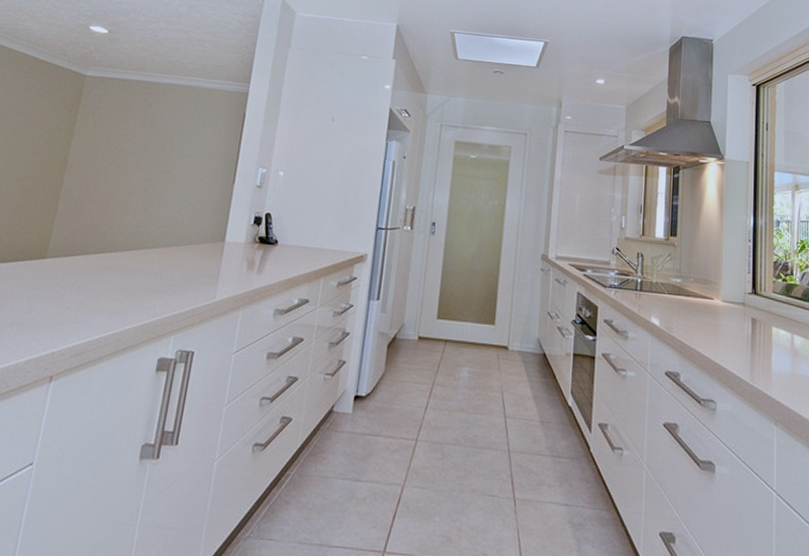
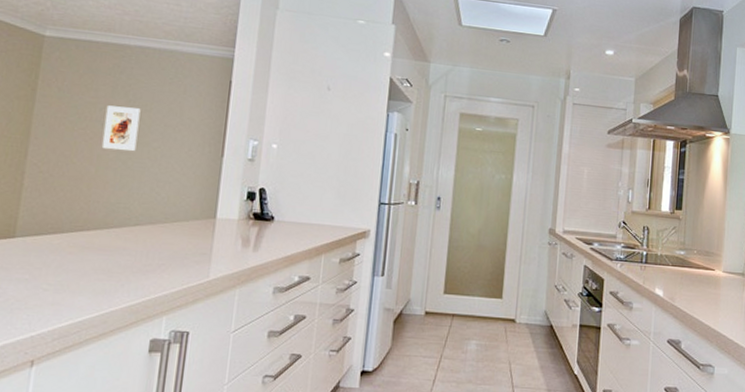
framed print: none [127,137,164,179] -> present [101,105,141,152]

